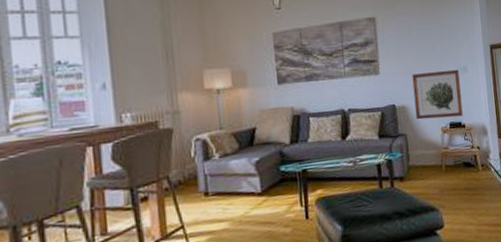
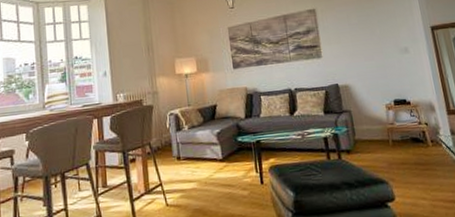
wall art: present [412,69,463,120] -> none [352,50,407,98]

